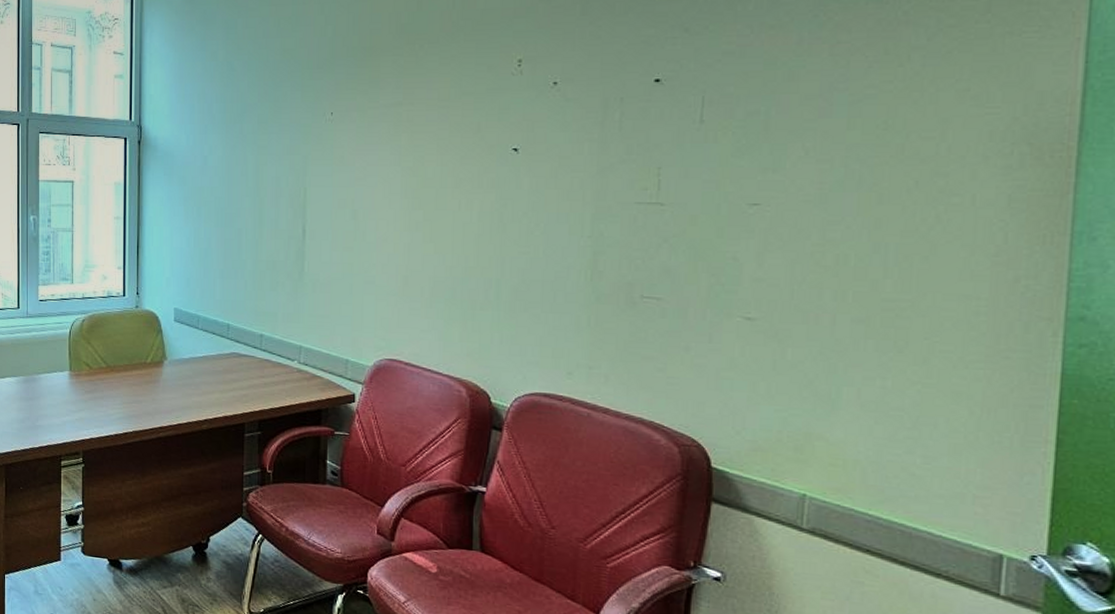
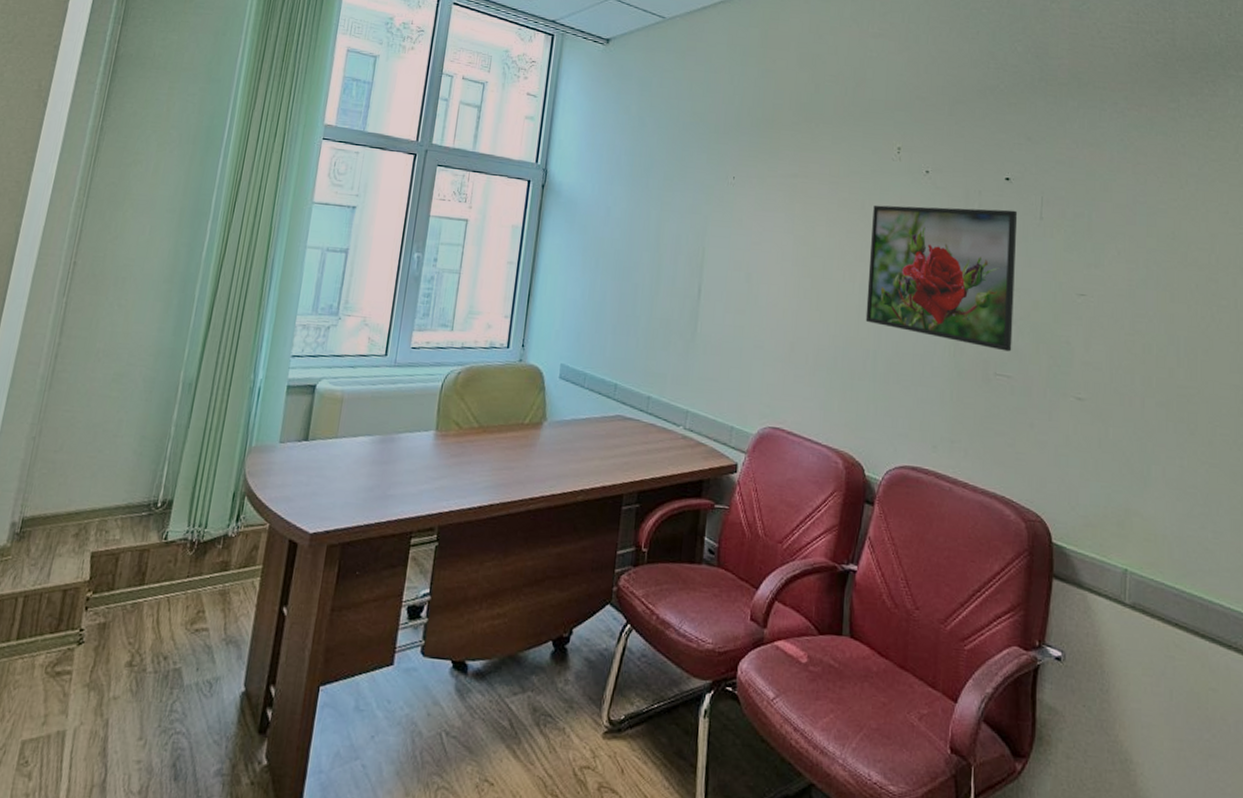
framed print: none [486,116,671,272] -> present [865,205,1018,352]

